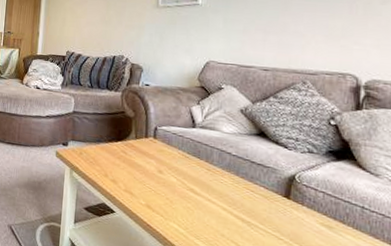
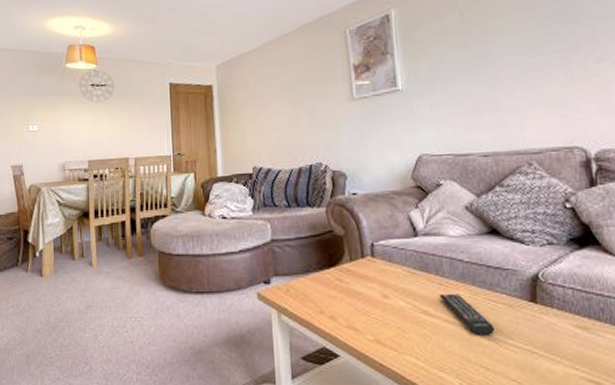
remote control: none [205,178,250,218] -> present [439,295,496,335]

